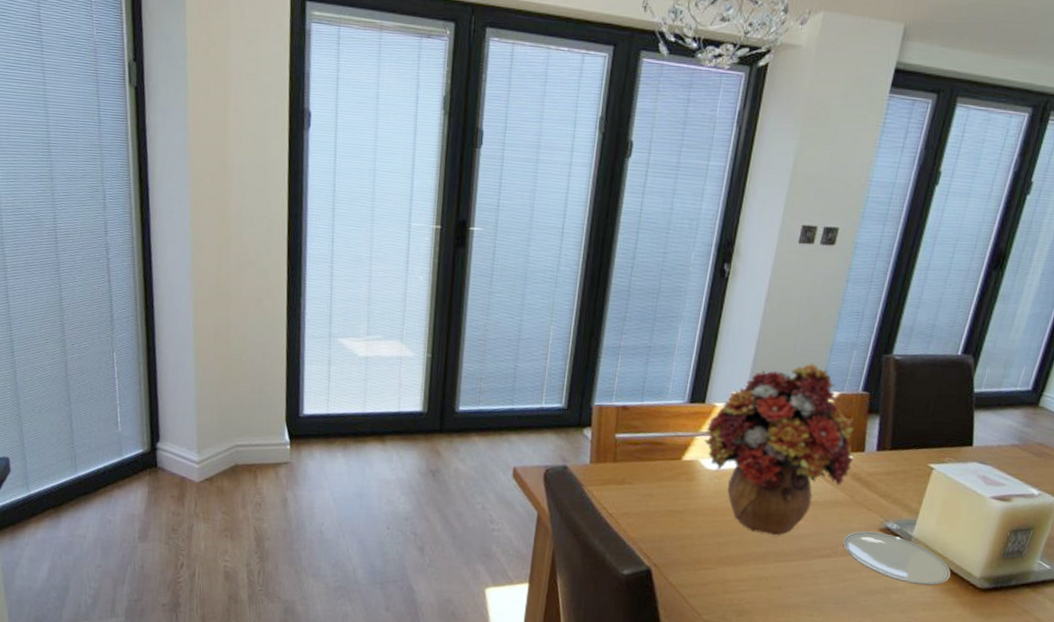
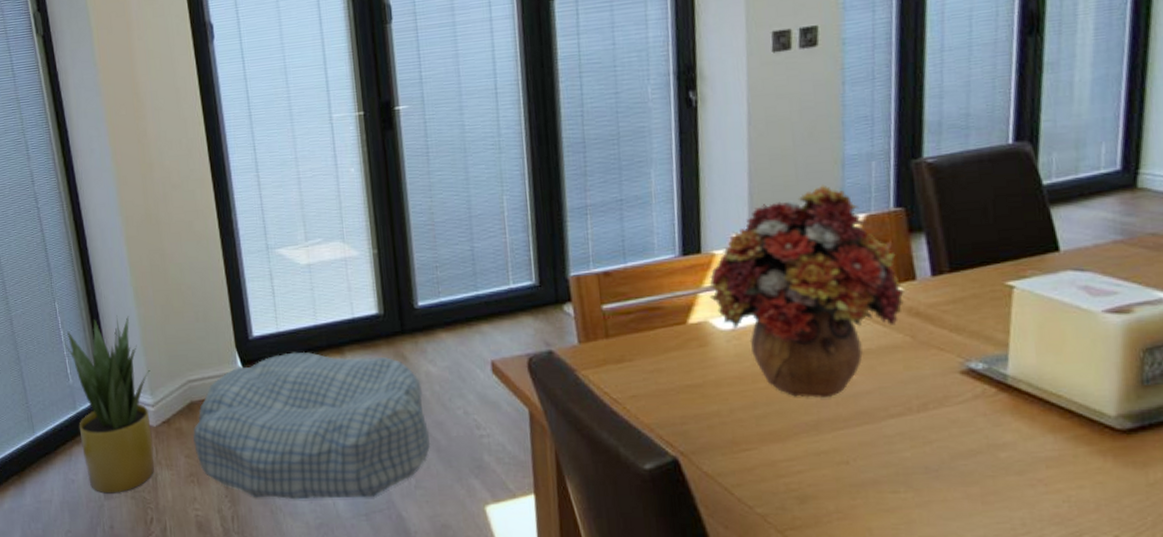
planter: none [117,375,199,537] -> present [63,315,154,494]
dog bed: none [232,433,450,569] -> present [193,351,431,500]
plate: present [843,531,951,586] -> none [916,376,1074,437]

